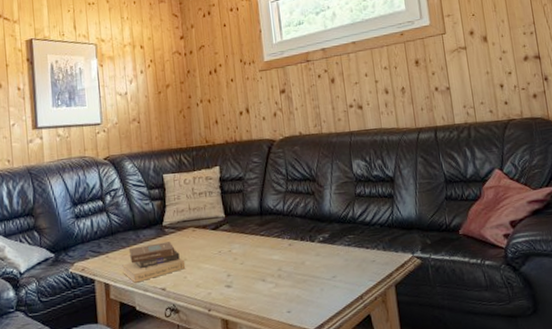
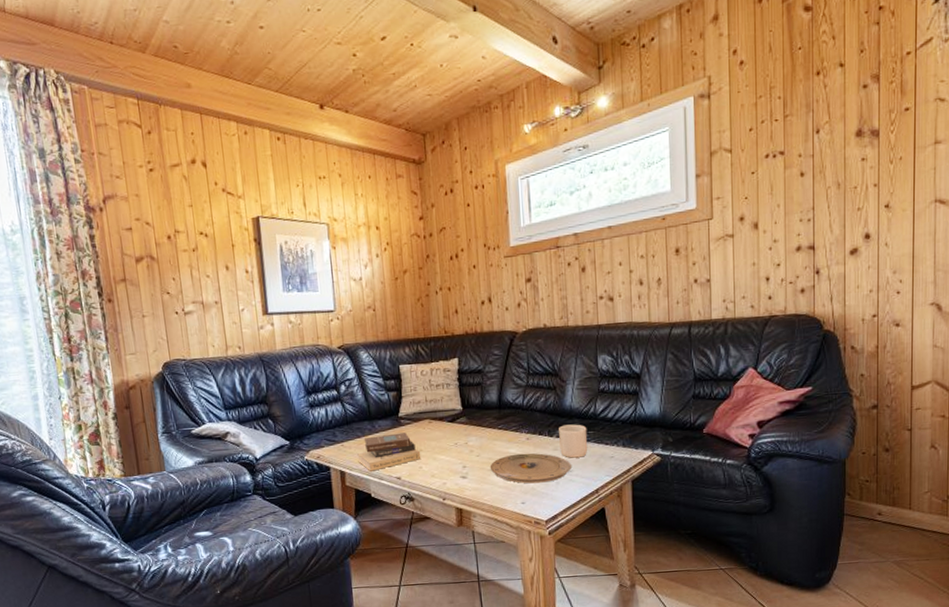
plate: none [254,259,335,291] -> present [490,453,571,484]
mug: none [318,228,349,264] -> present [558,424,588,458]

